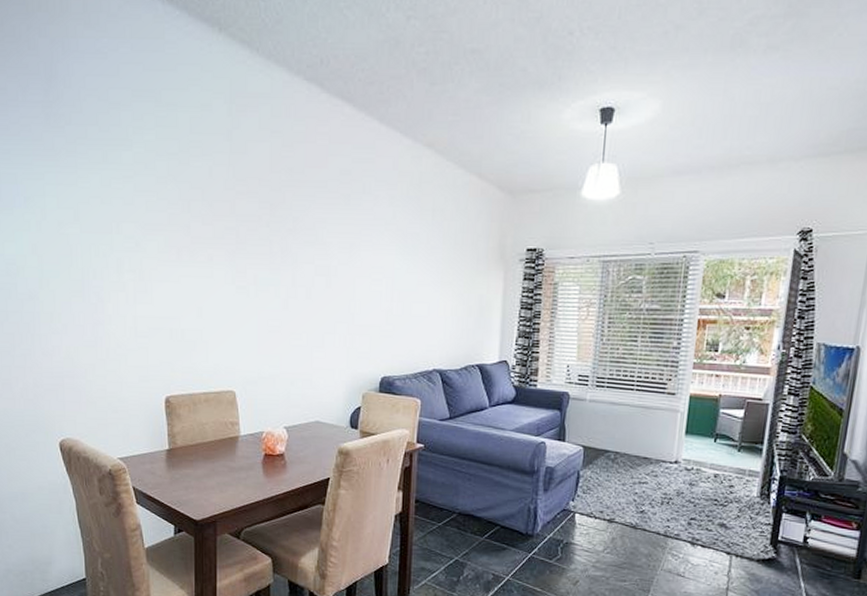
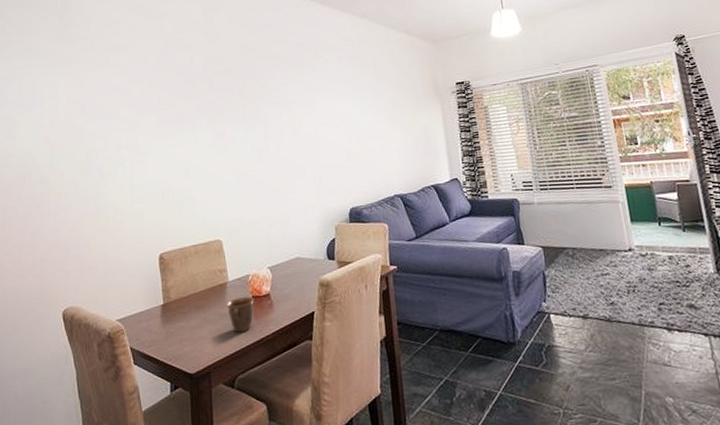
mug: none [236,453,267,488] -> present [225,297,254,333]

